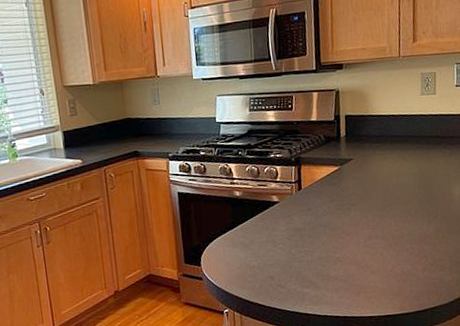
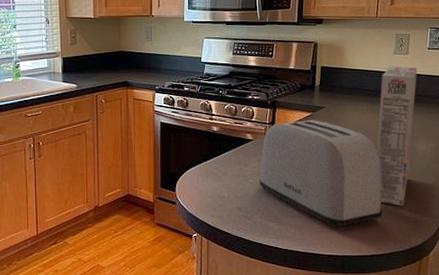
toaster: none [289,173,423,288] -> present [259,120,383,228]
cereal box: none [409,107,447,257] -> present [377,66,417,206]

